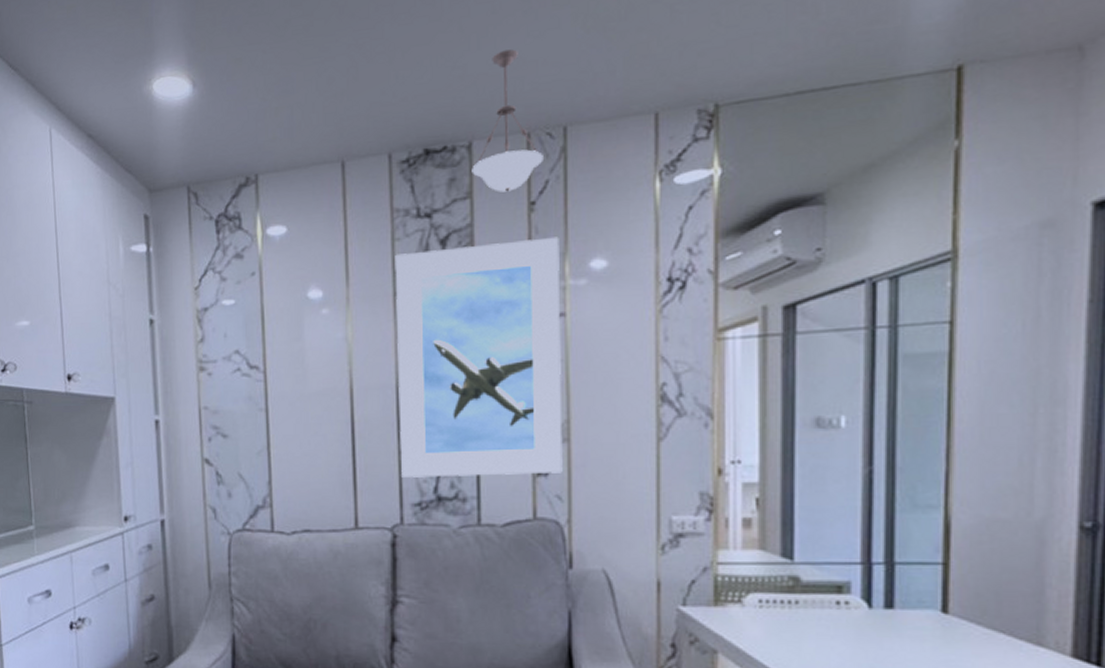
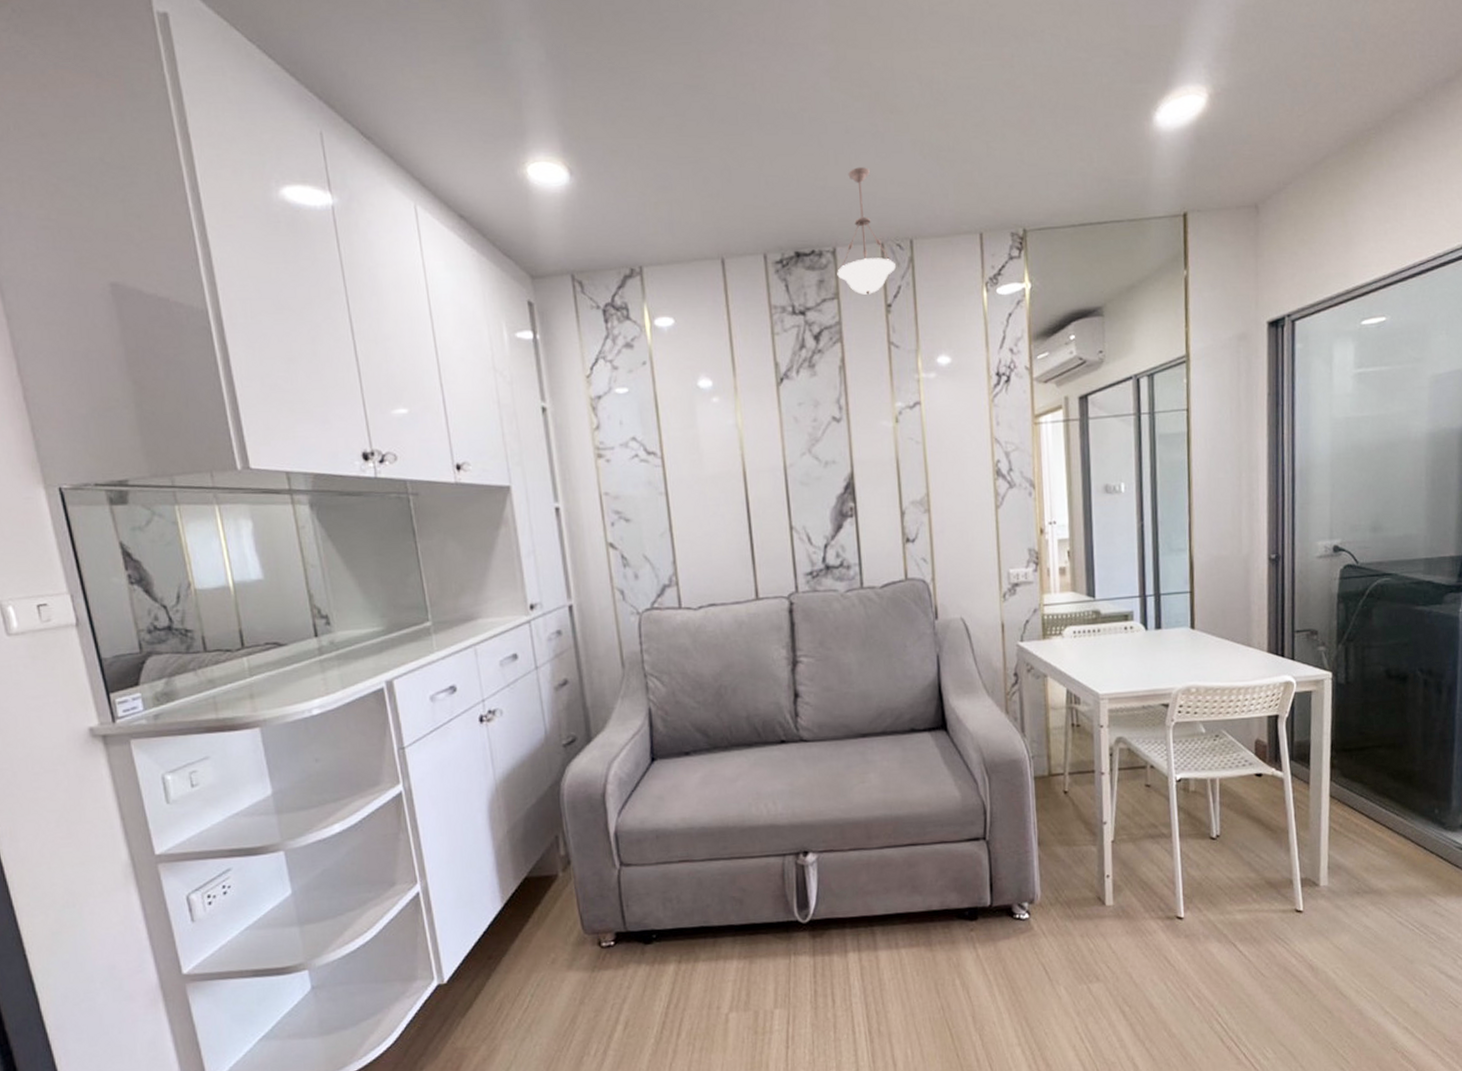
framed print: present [395,237,563,478] -> none [775,336,926,550]

